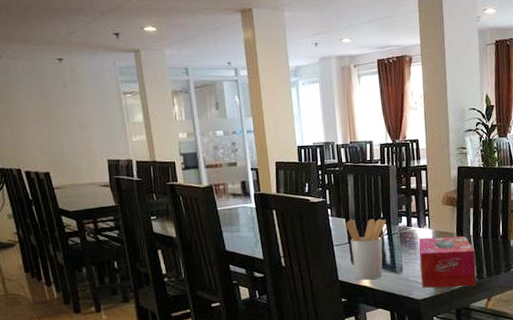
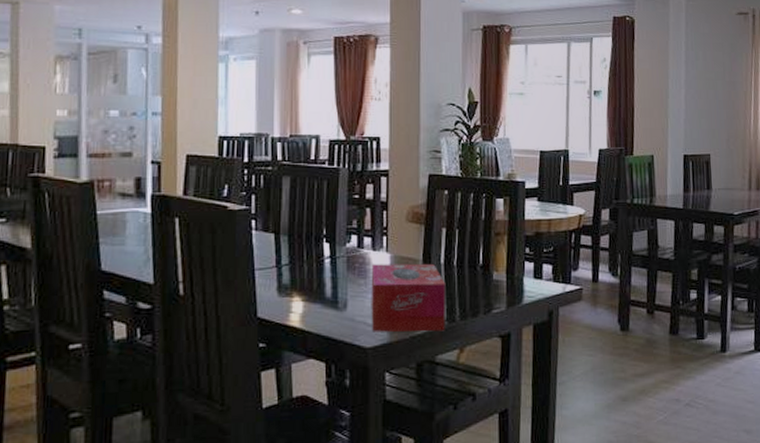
utensil holder: present [346,219,388,280] -> none [274,234,331,318]

